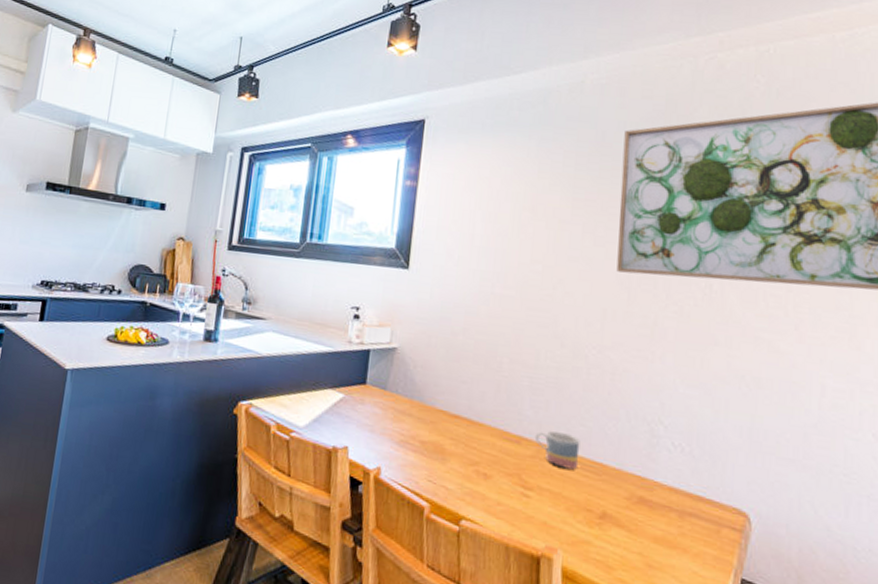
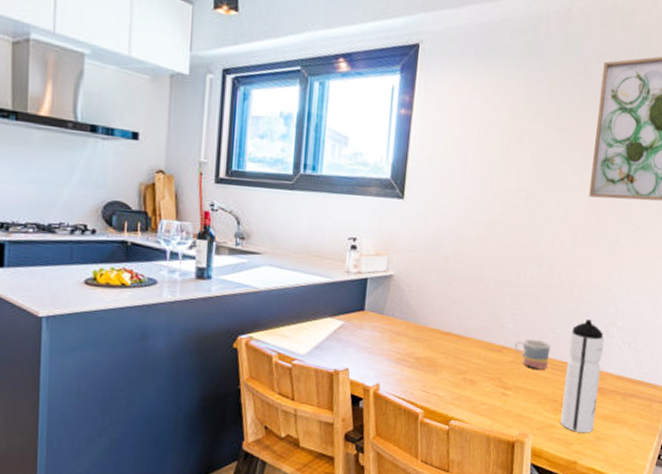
water bottle: none [597,413,649,558] -> present [560,319,605,433]

